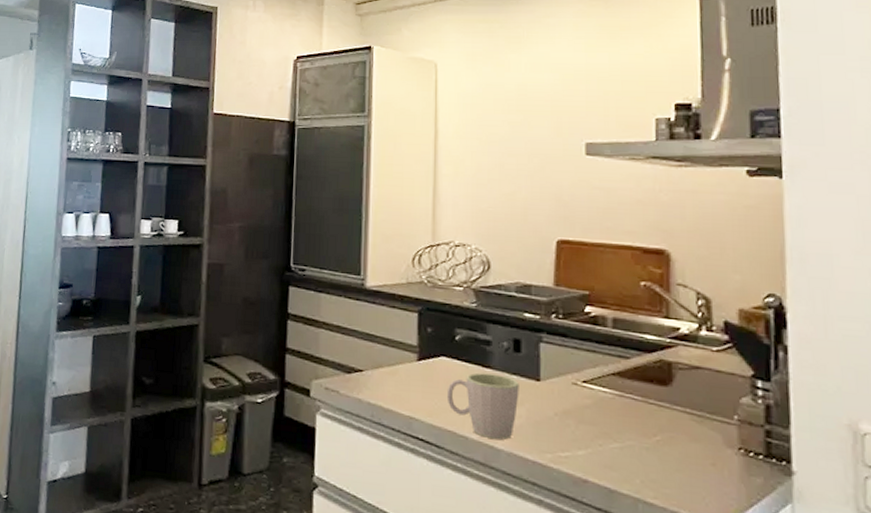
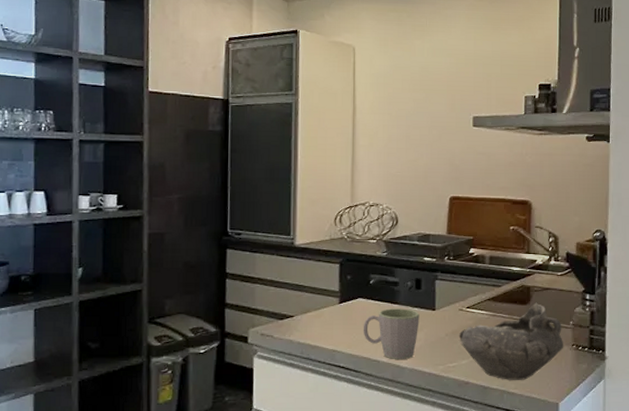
bowl: none [572,384,727,489] -> present [458,302,564,380]

